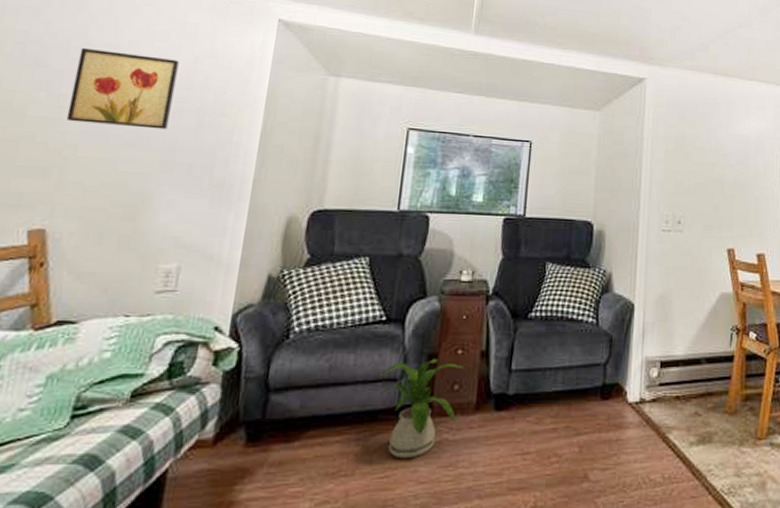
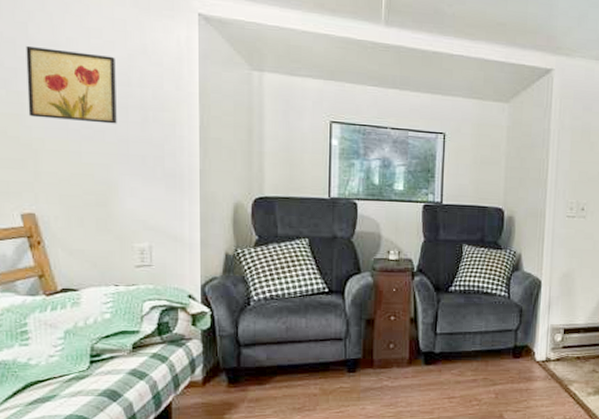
house plant: present [376,359,465,459] -> none [325,323,397,399]

